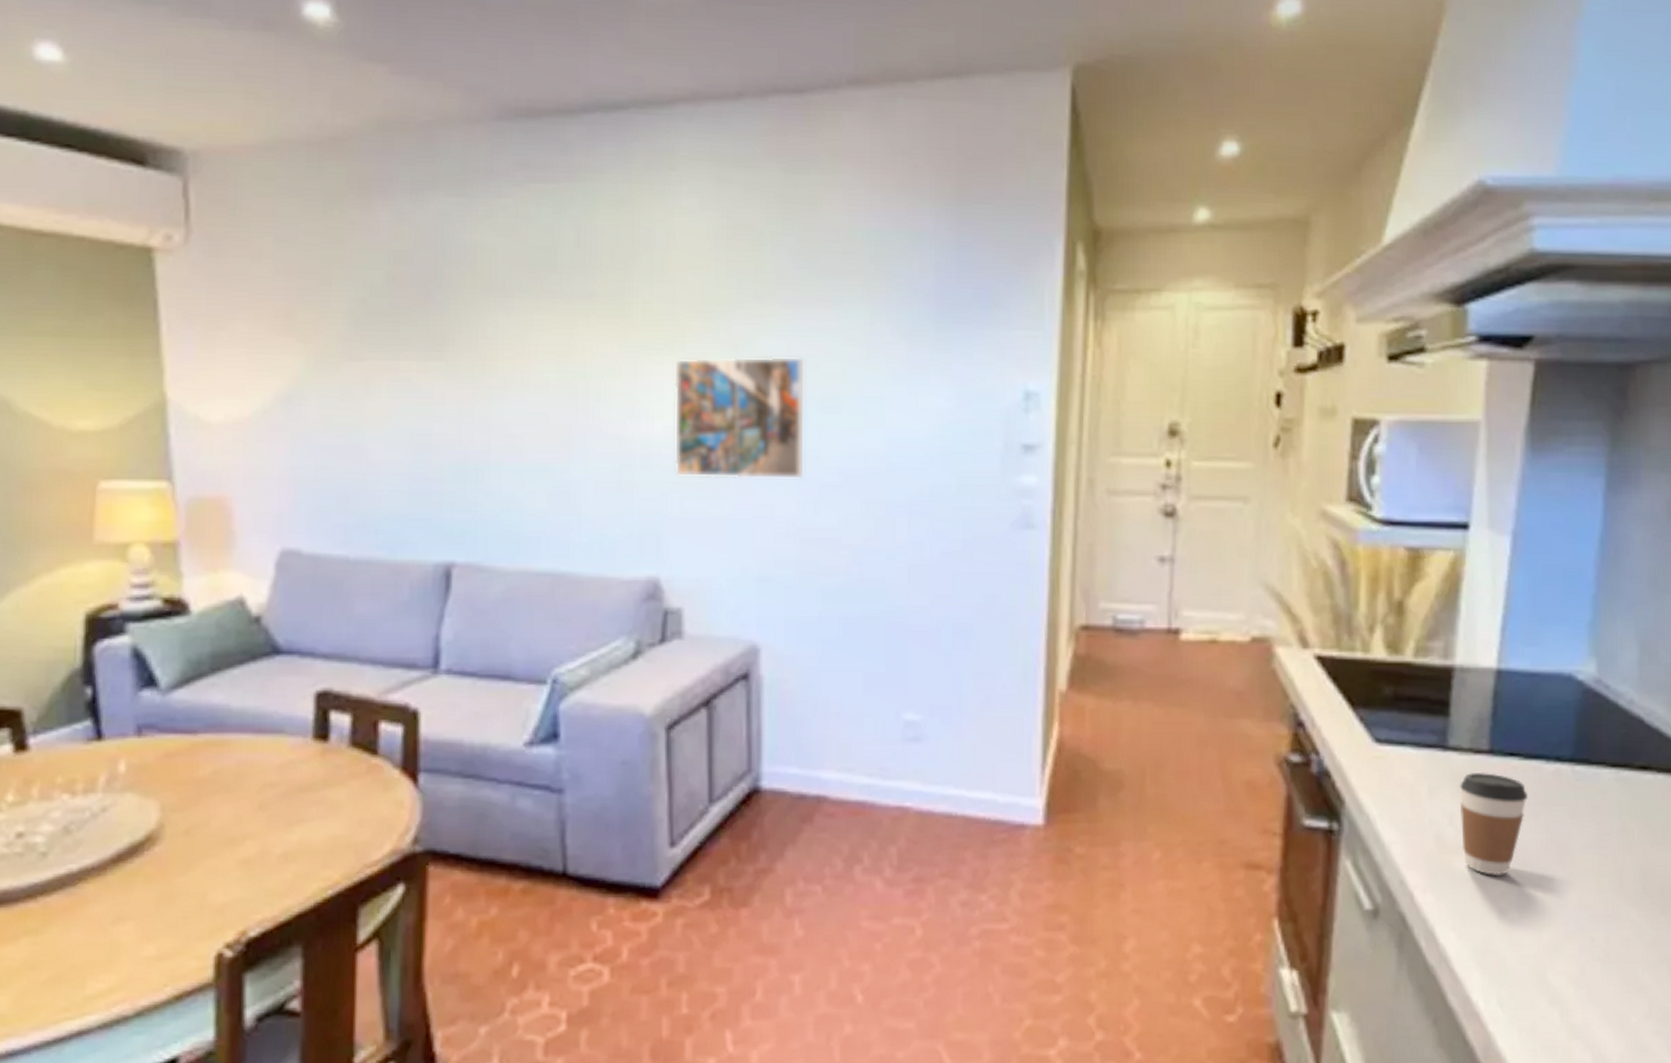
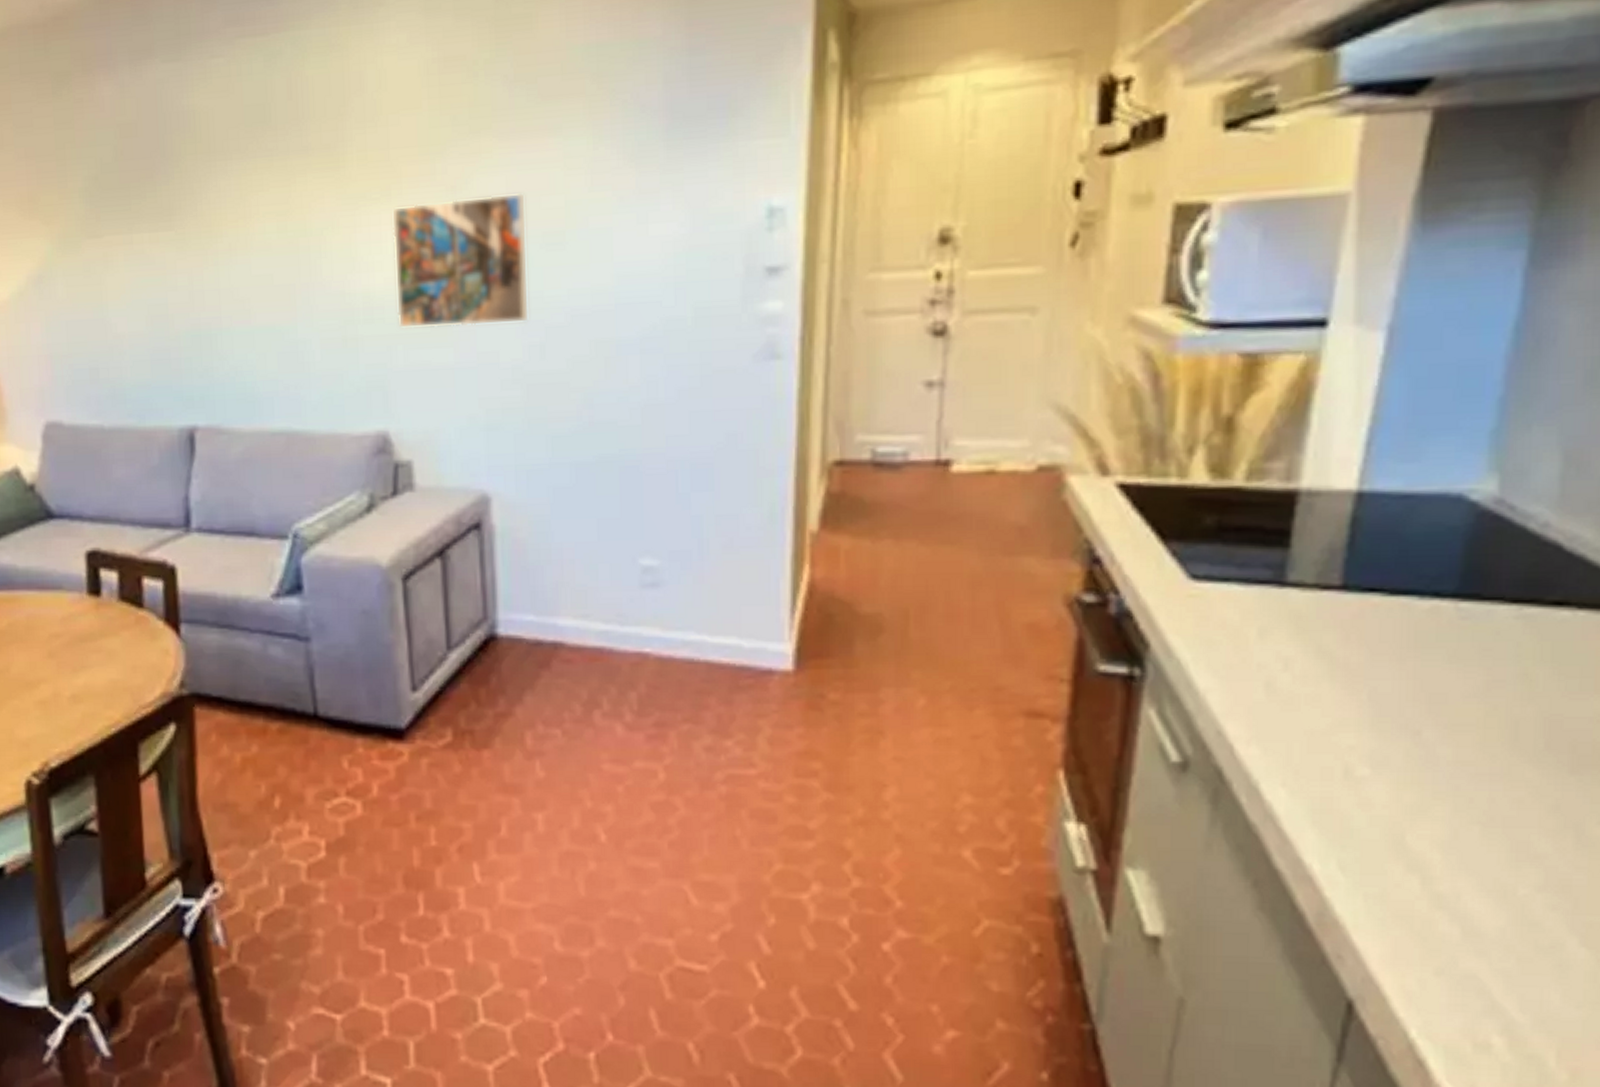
coffee cup: present [1459,772,1529,877] -> none [1298,610,1393,728]

